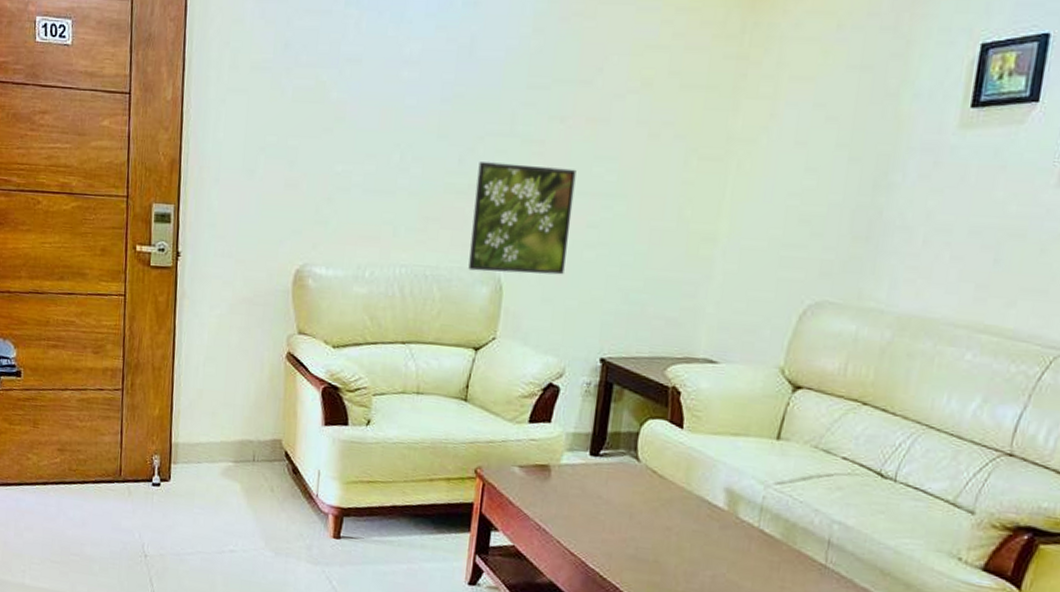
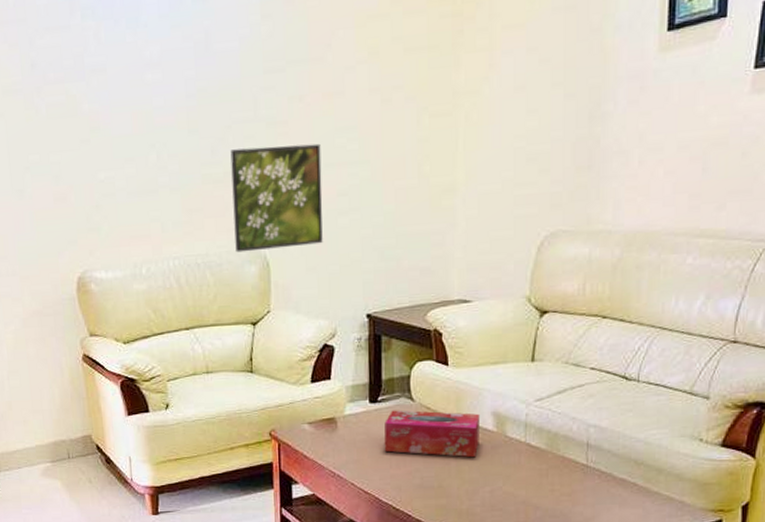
tissue box: none [598,467,712,536] -> present [384,410,481,458]

